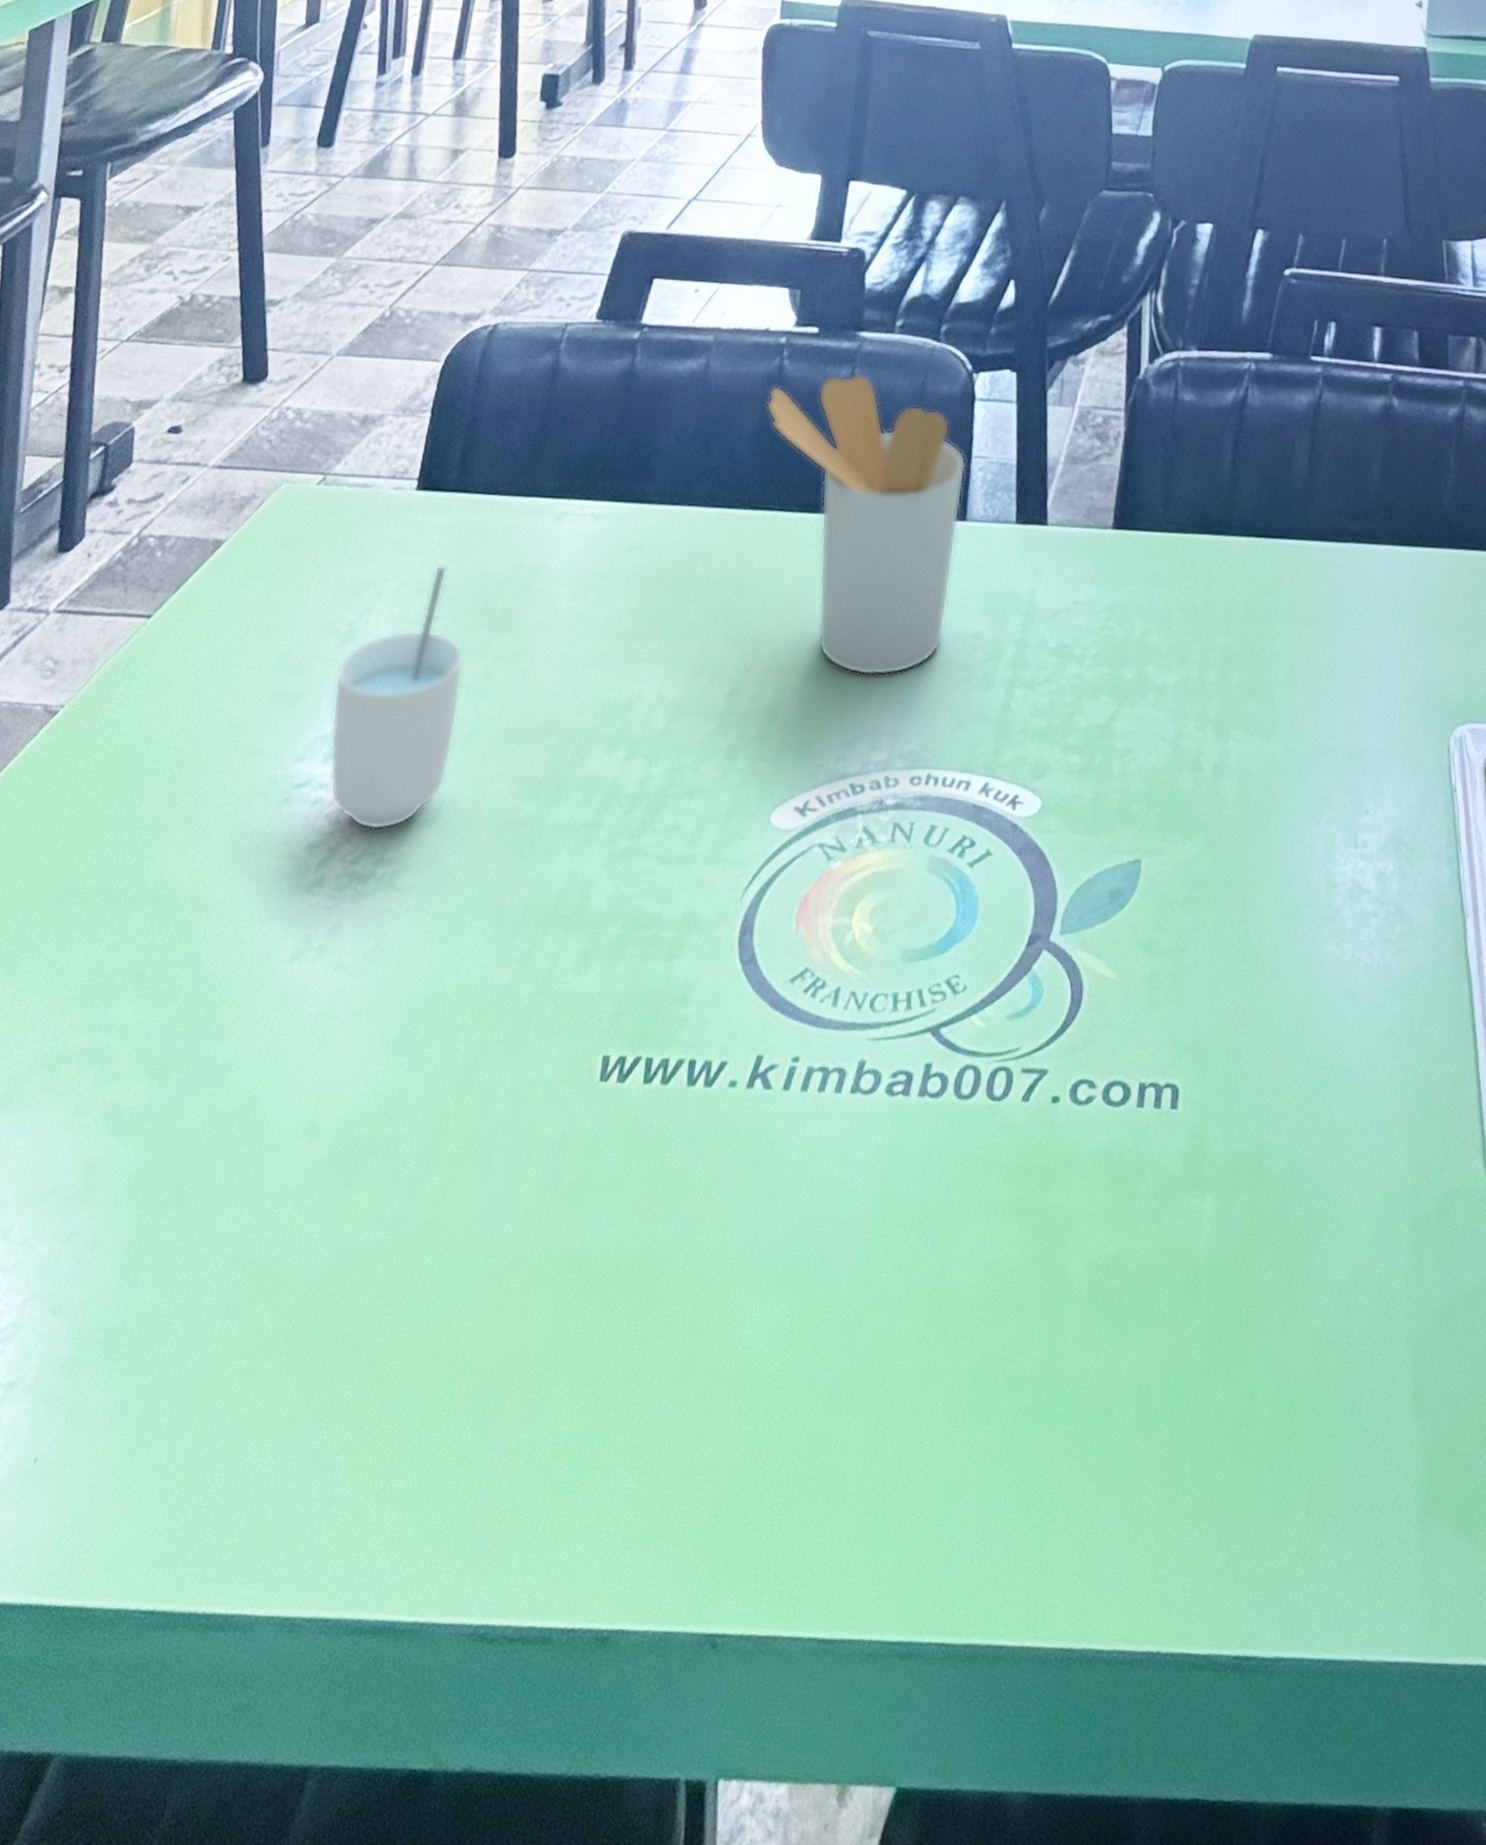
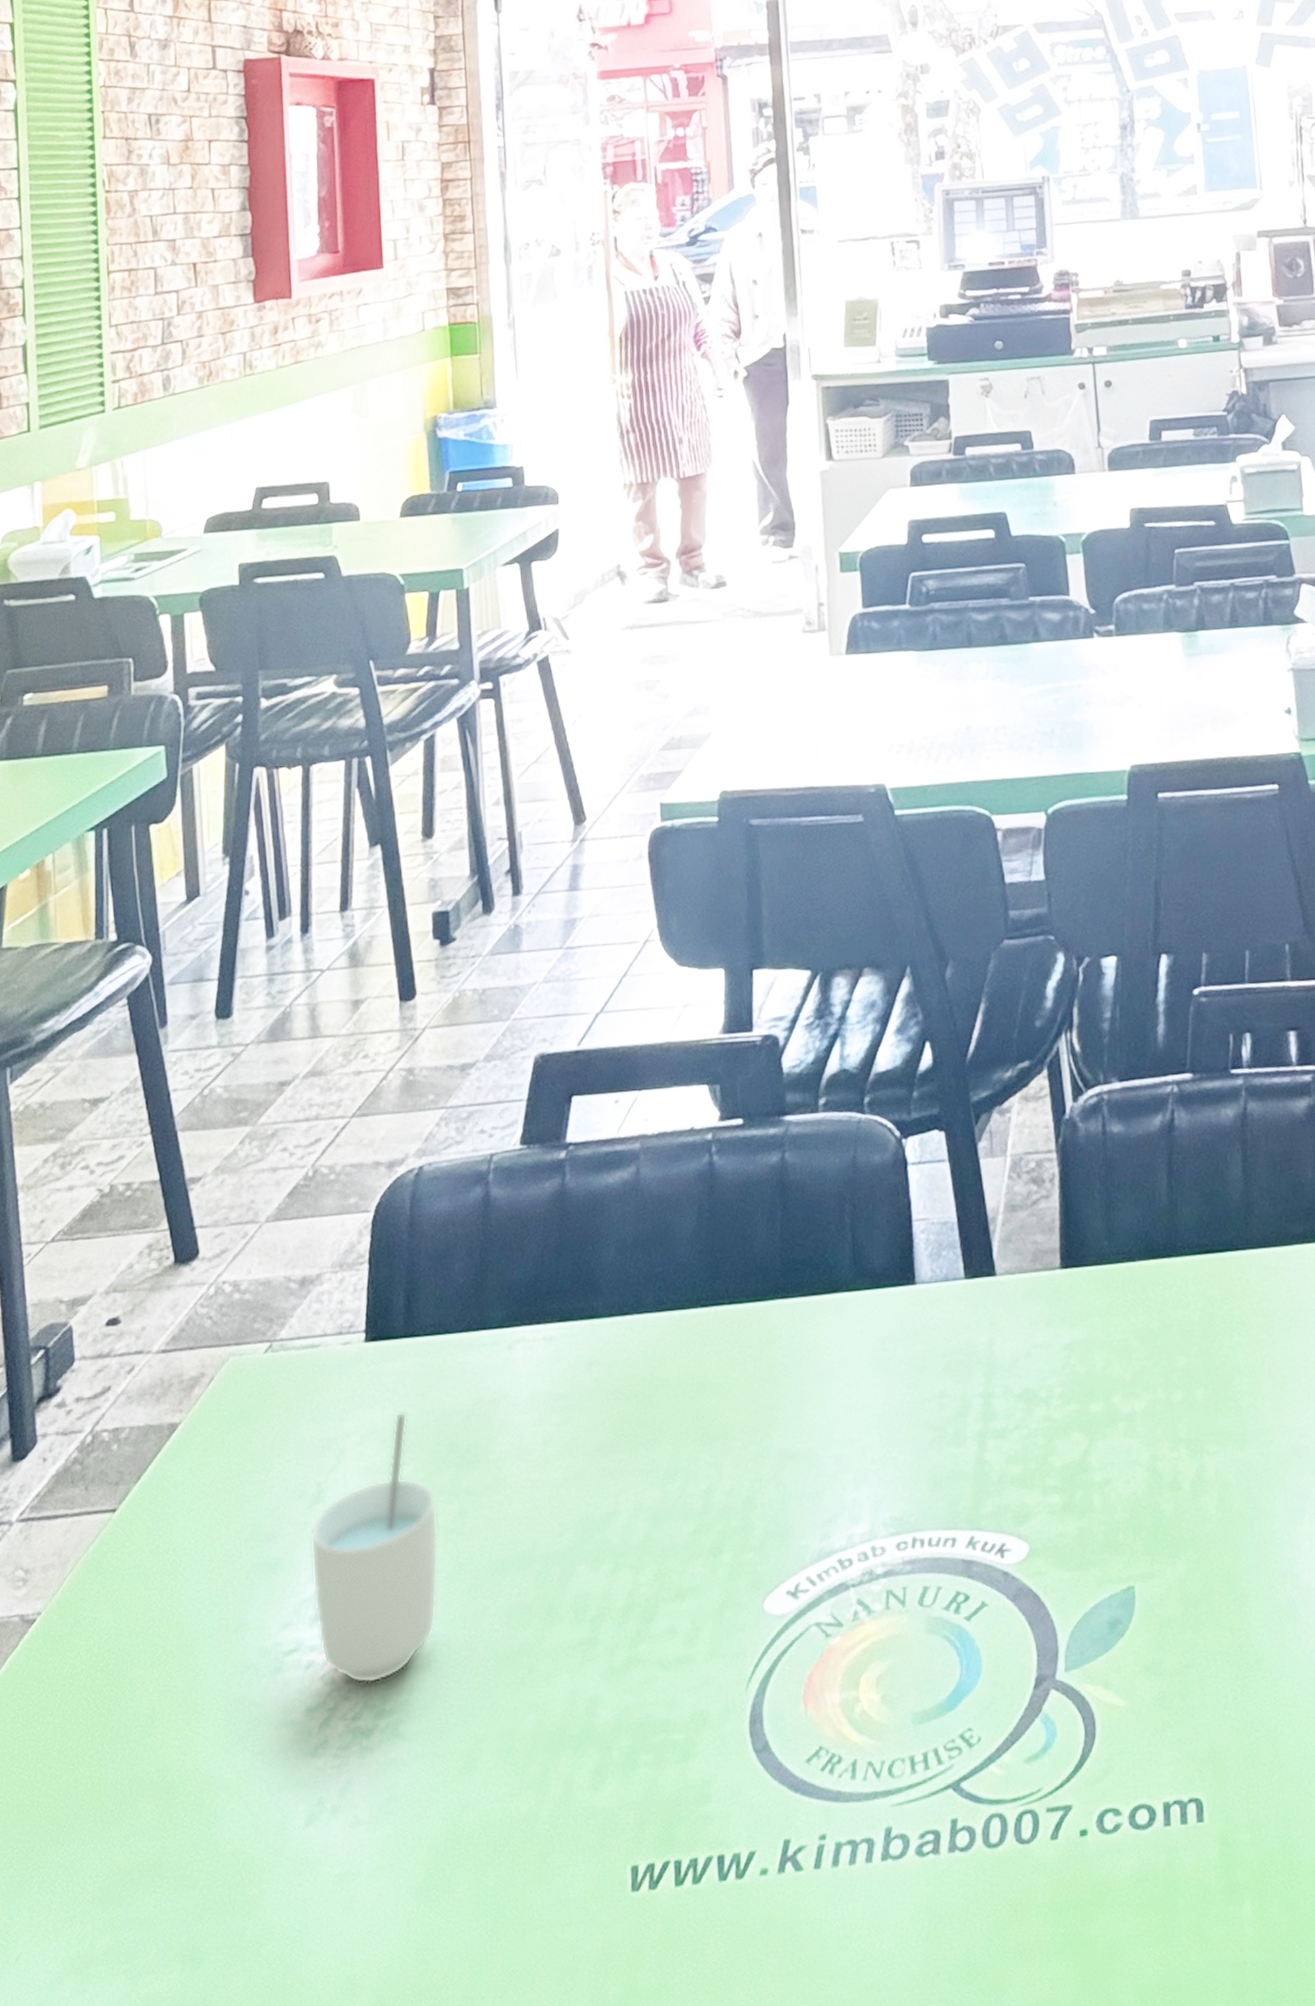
utensil holder: present [766,373,966,676] -> none [702,1156,909,1452]

